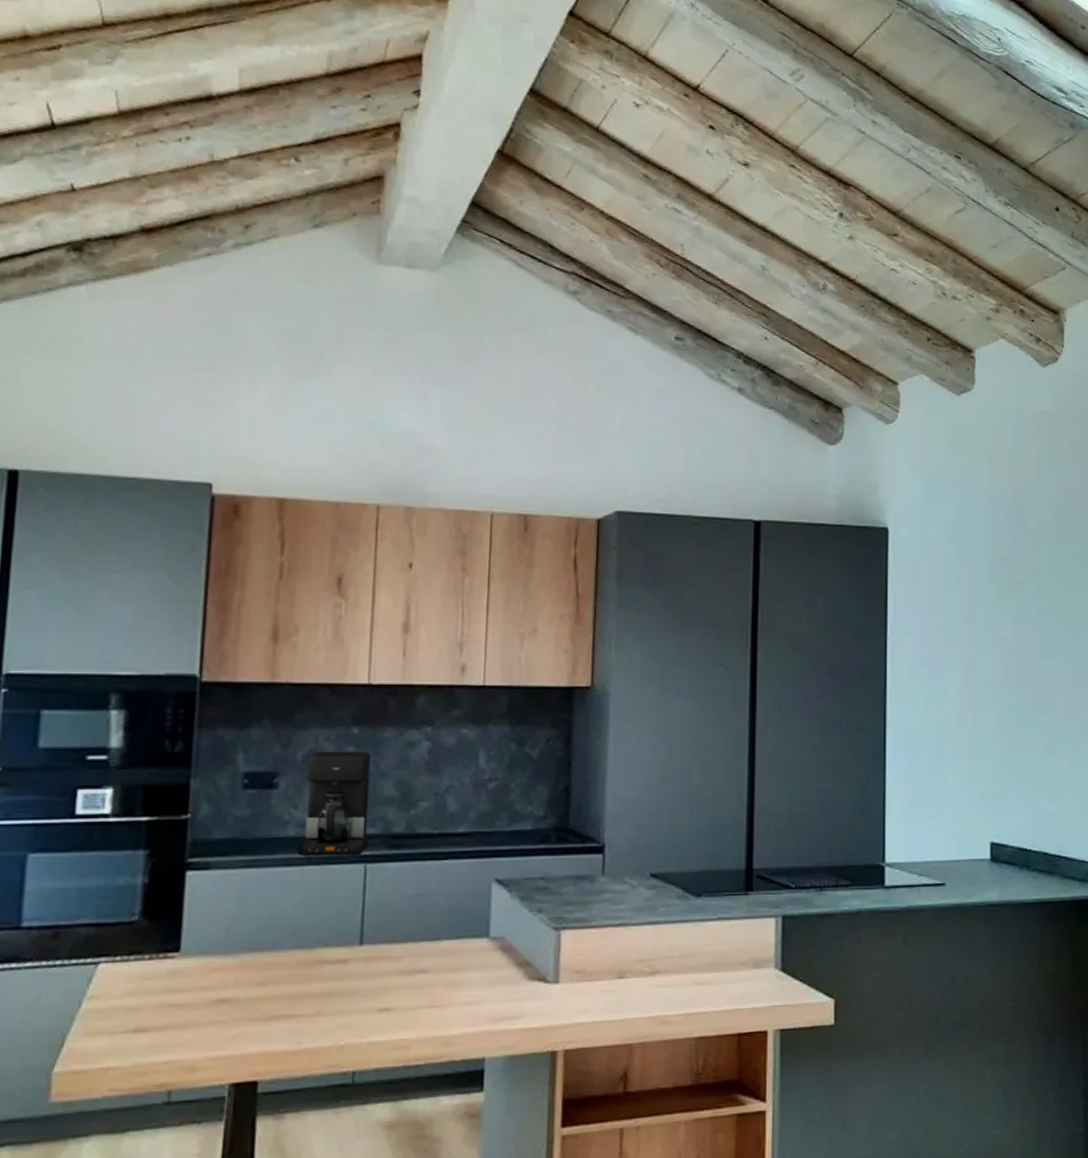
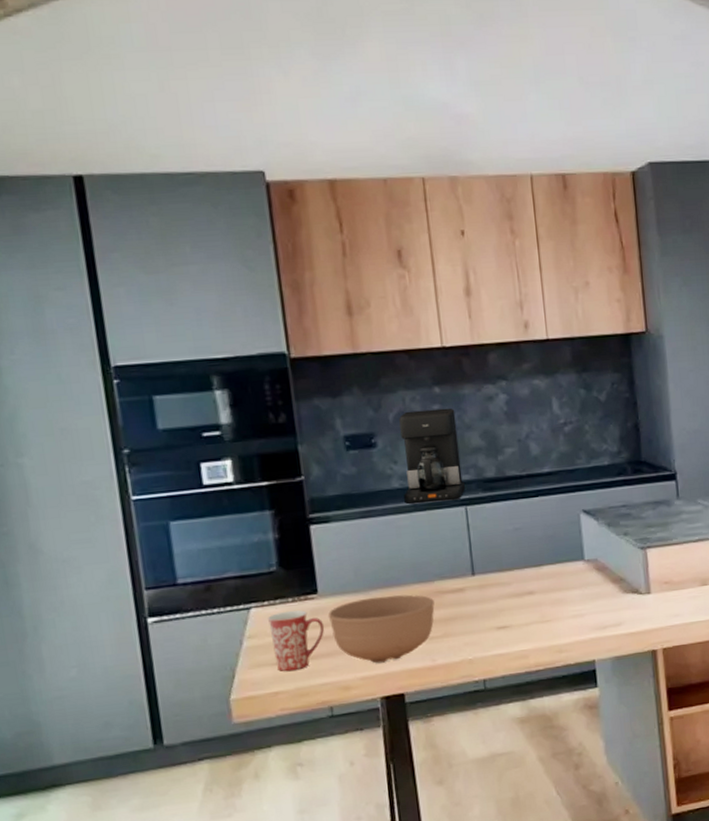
mug: none [115,969,181,1044] -> present [268,610,325,672]
bowl: none [186,961,311,1042] -> present [327,594,435,664]

